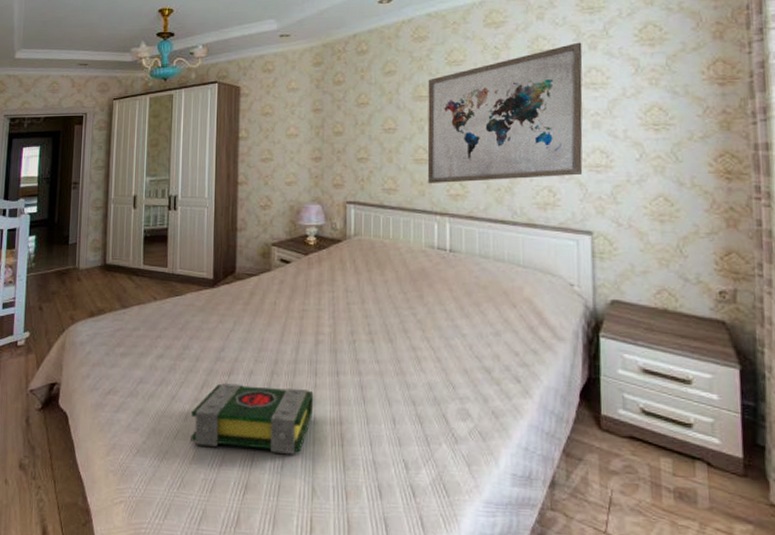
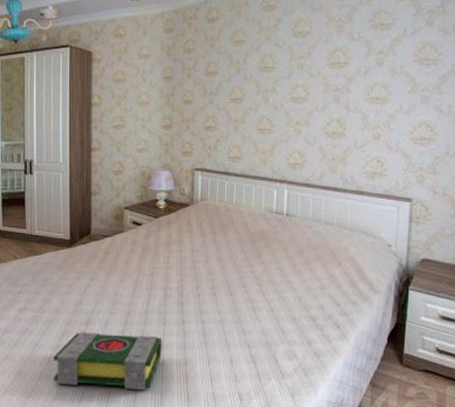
wall art: present [427,42,583,183] -> none [270,17,420,152]

